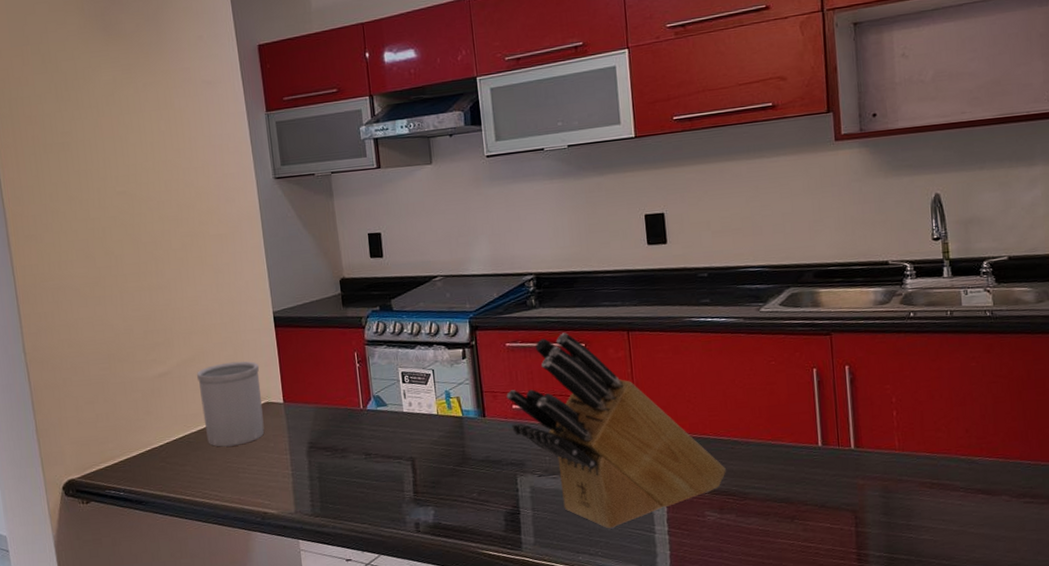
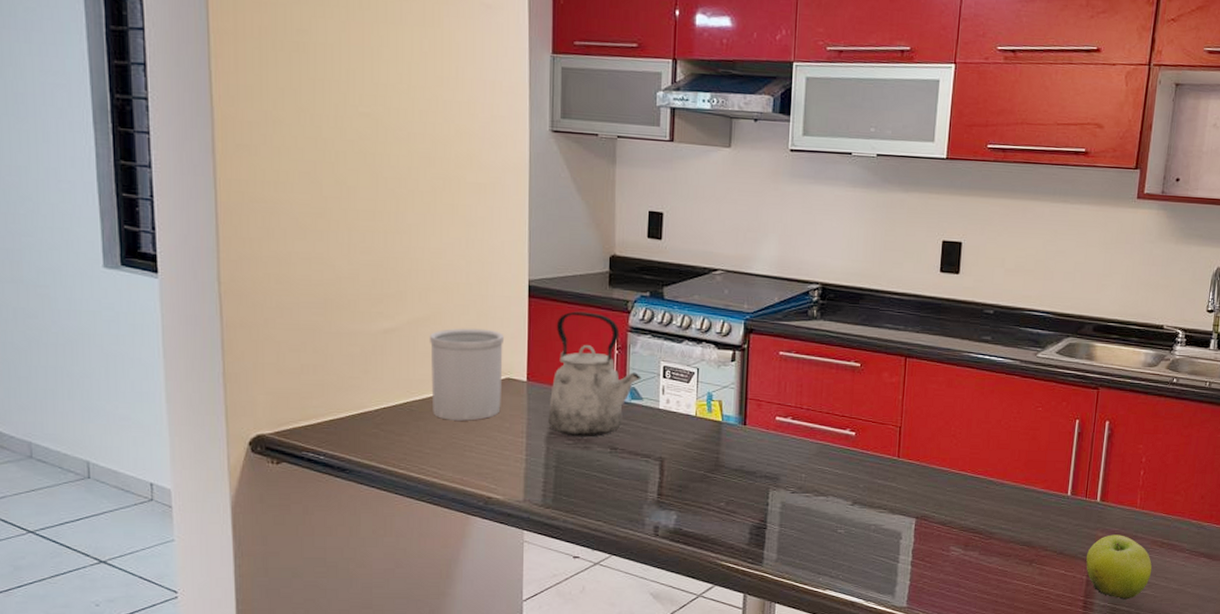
kettle: none [301,332,384,448] -> present [548,311,642,438]
knife block: present [506,332,726,529] -> none [771,349,977,554]
fruit: none [851,480,926,548] -> present [1086,534,1152,600]

